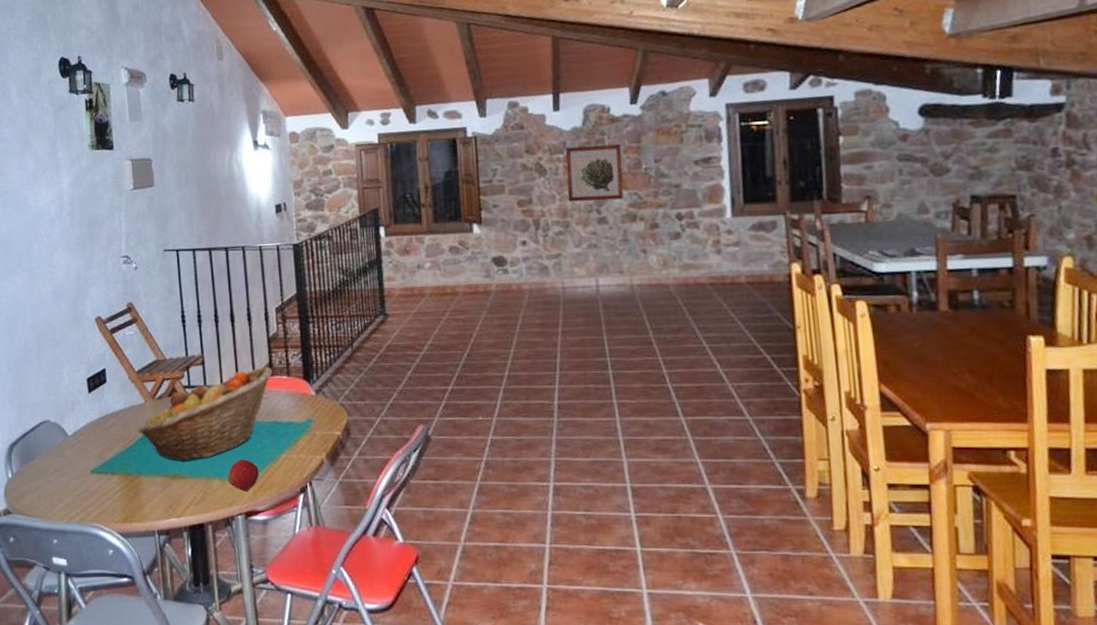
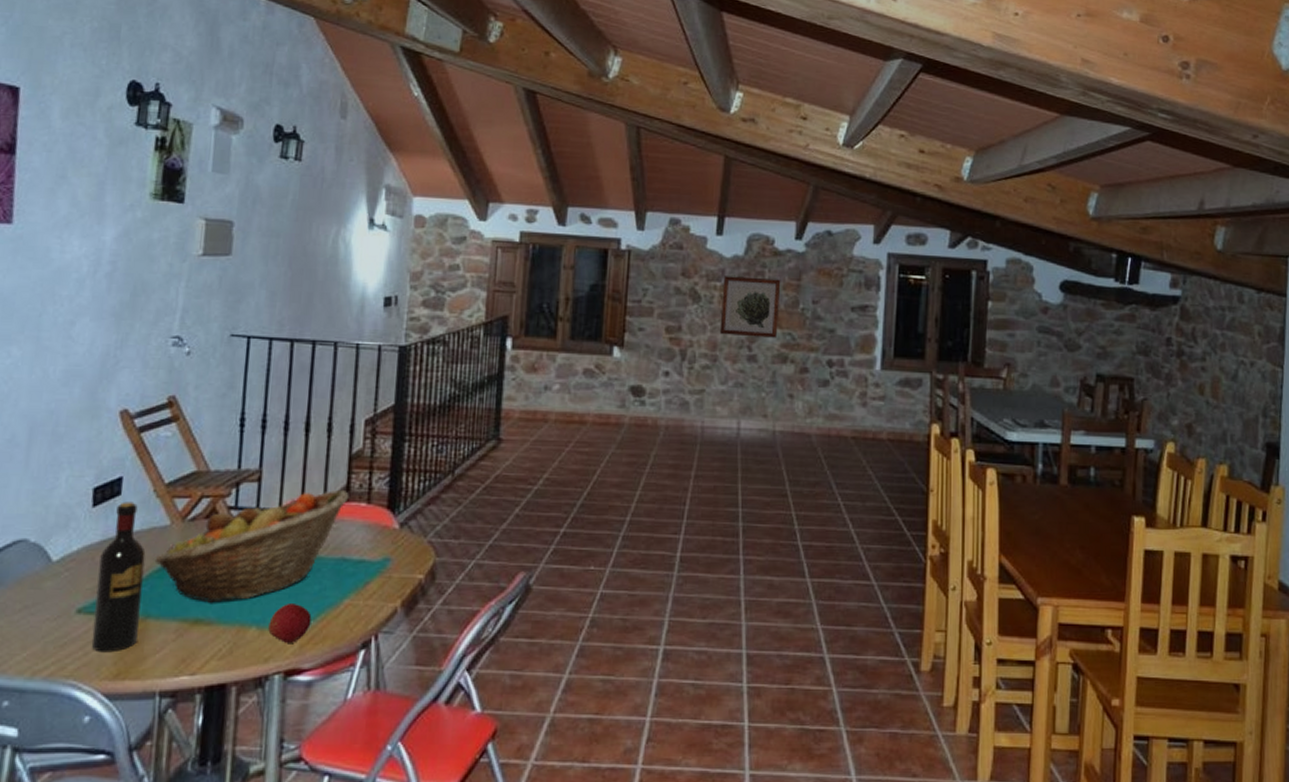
wine bottle: none [100,387,136,502] -> present [91,502,146,653]

